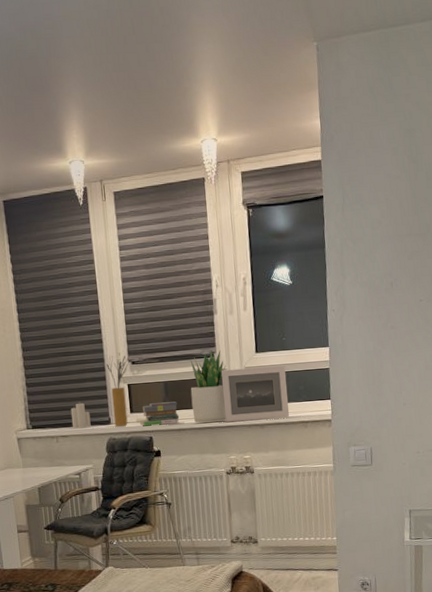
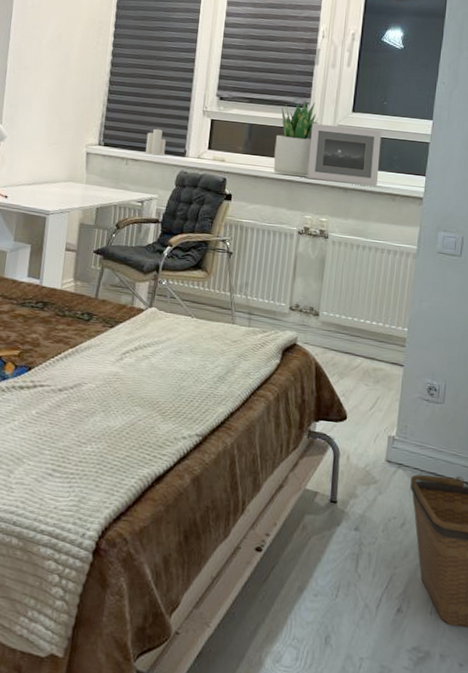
vase: present [107,352,130,427] -> none [189,85,220,162]
books: present [139,401,180,427] -> none [215,143,259,170]

